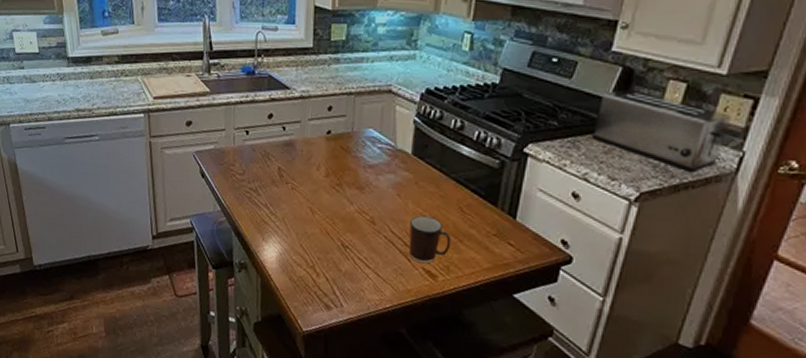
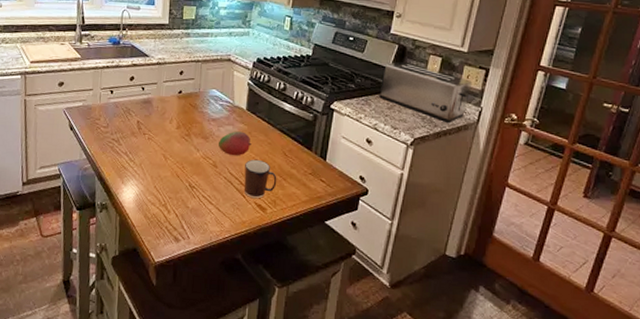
fruit: none [377,180,418,211] -> present [219,131,251,155]

